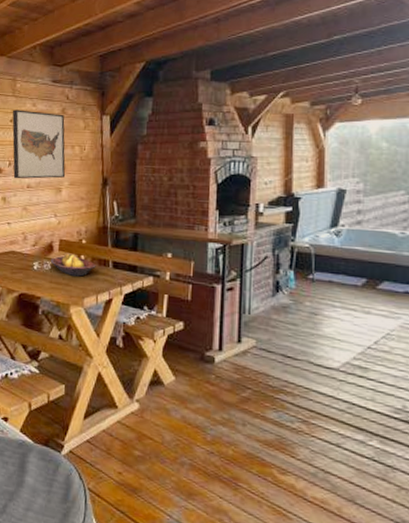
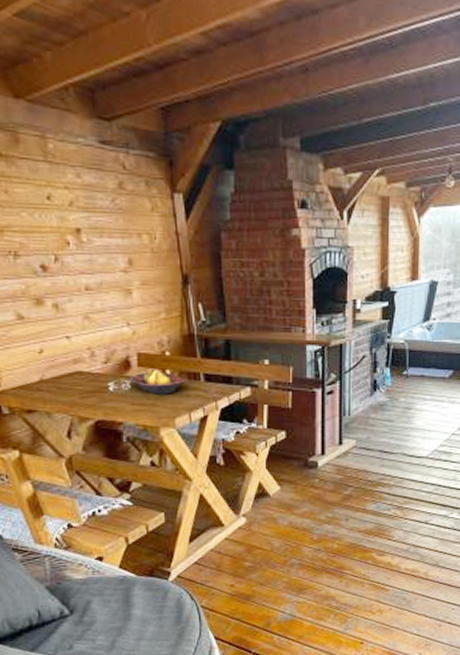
wall art: present [12,110,66,179] -> none [47,181,135,279]

